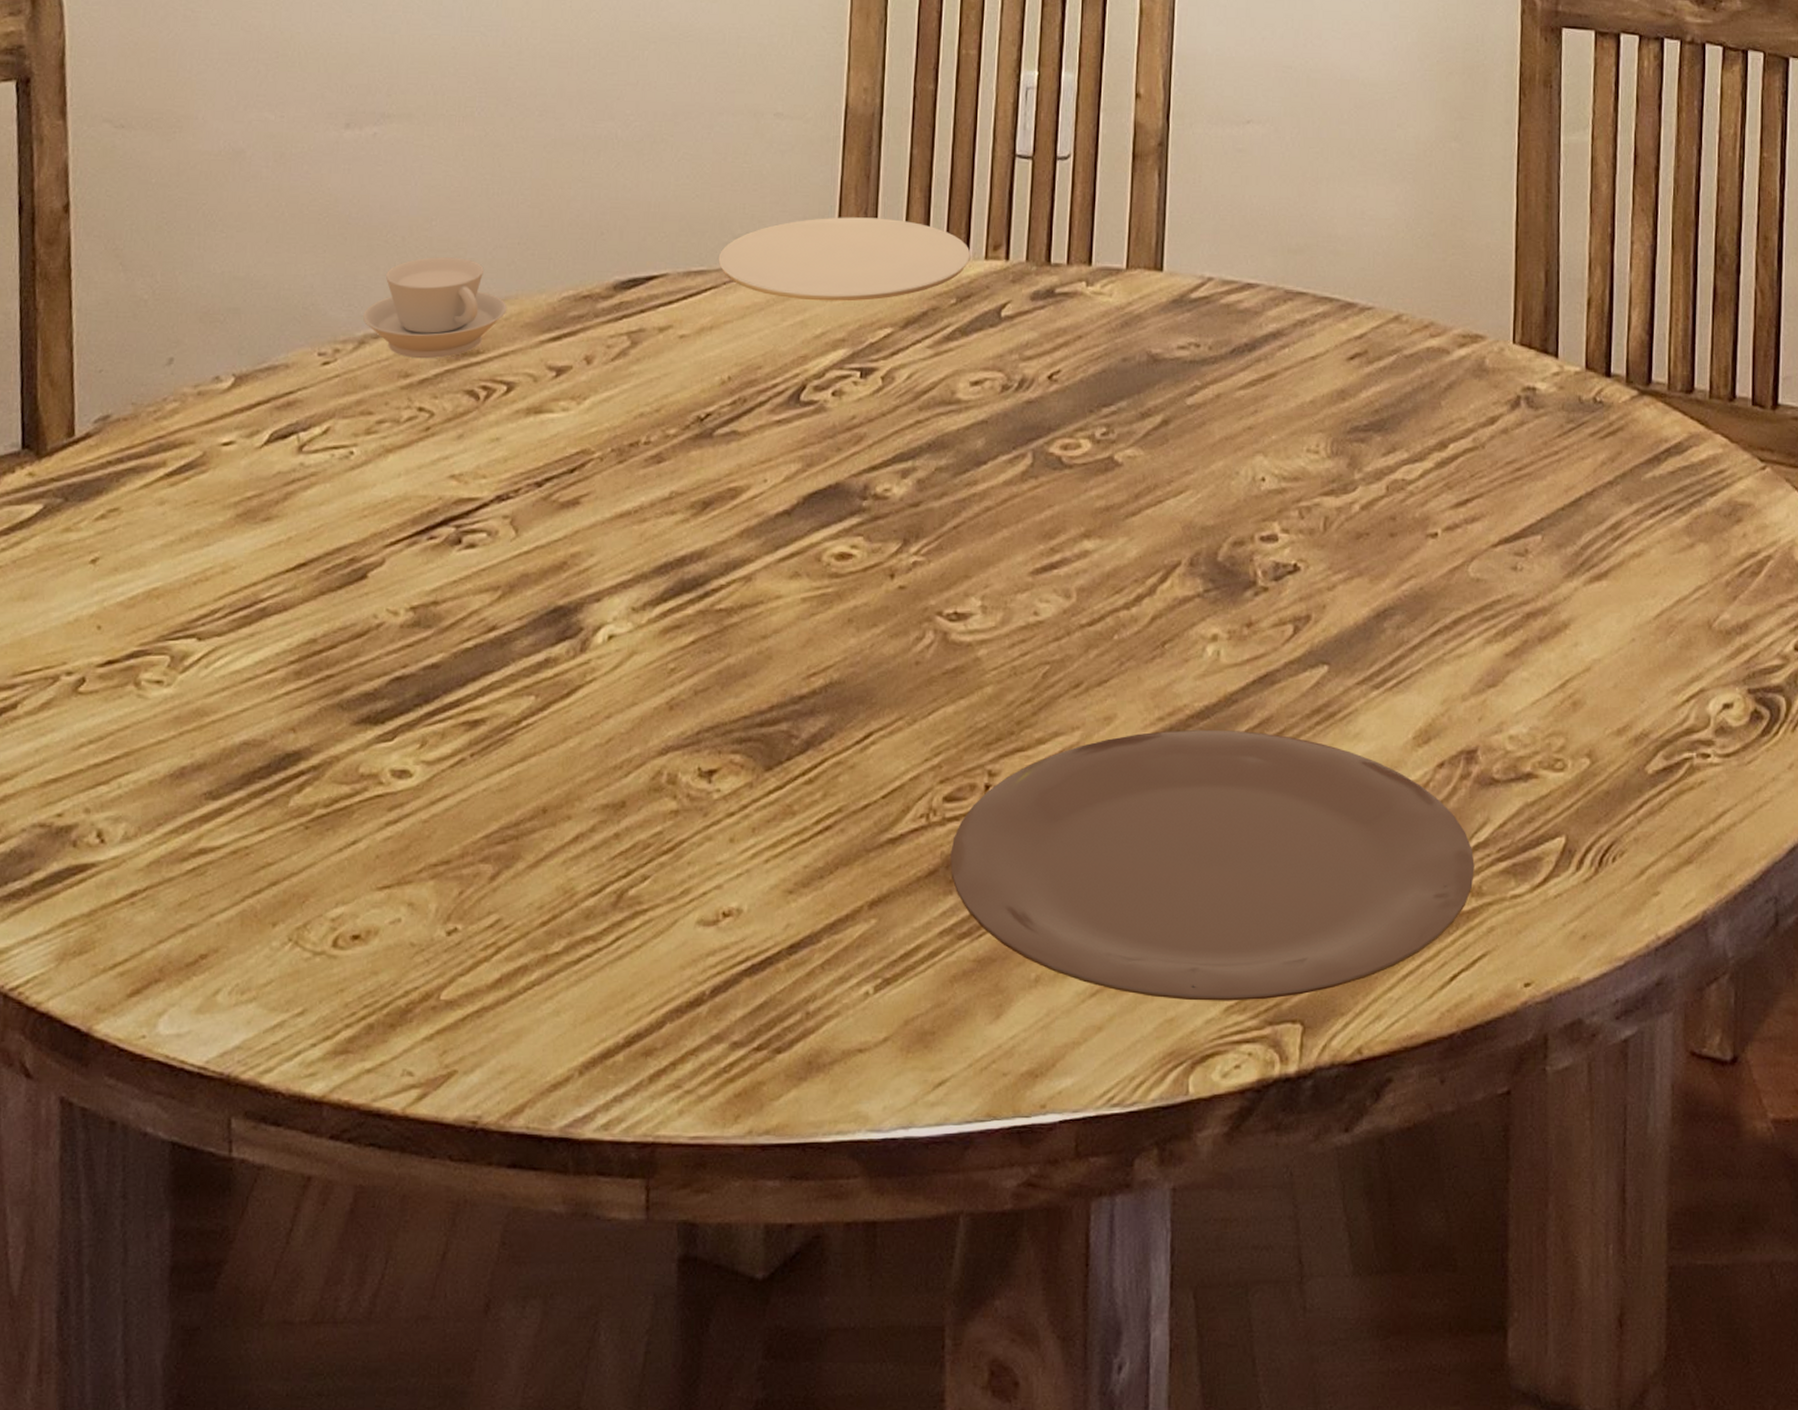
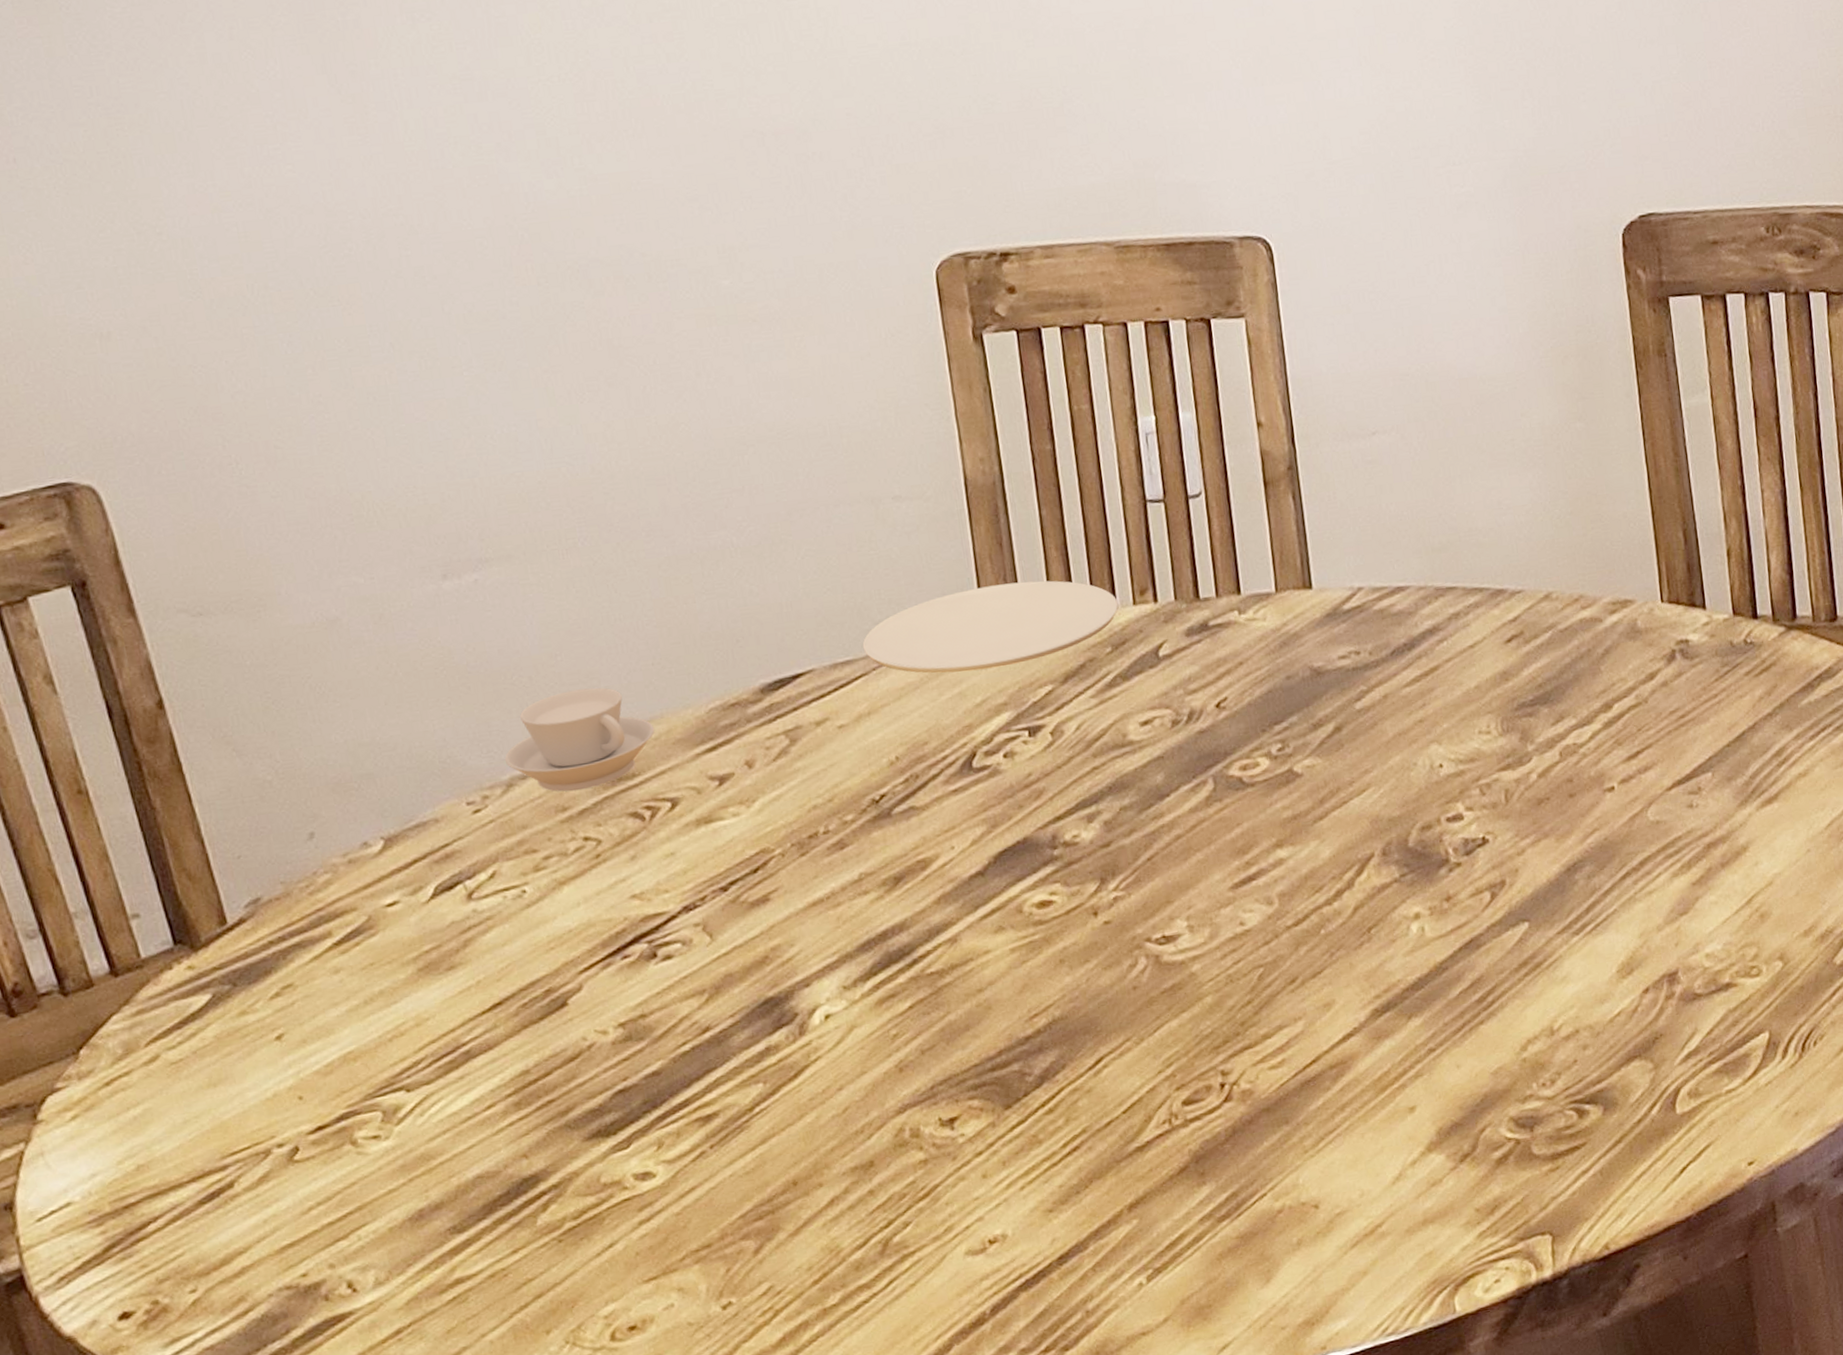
plate: present [950,729,1475,1001] -> none [1197,990,1690,1239]

